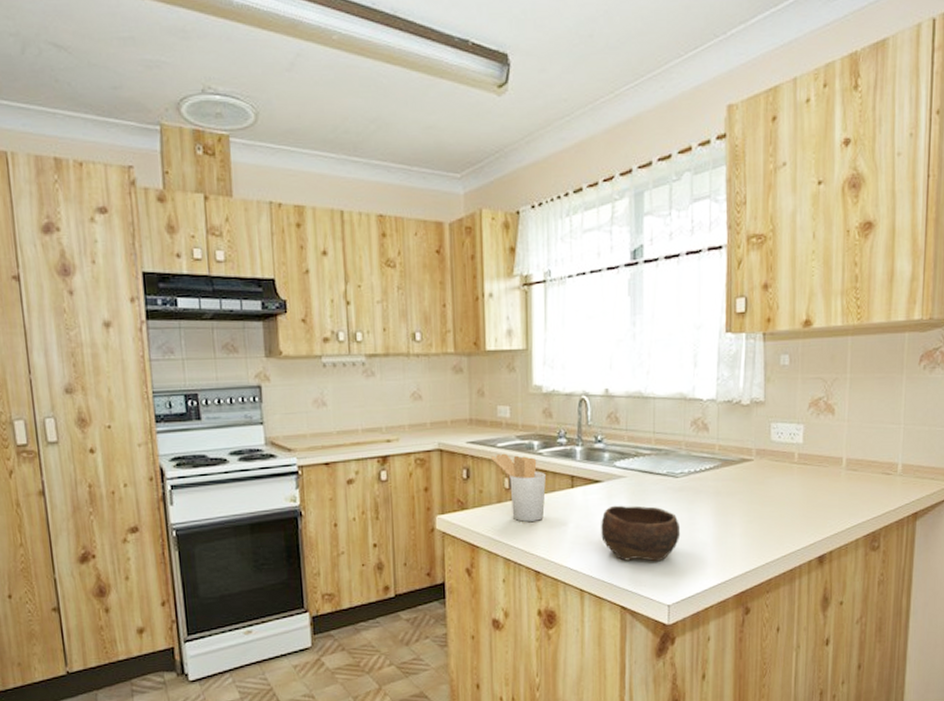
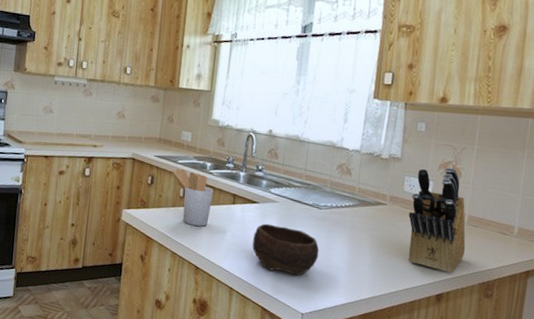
knife block: none [779,405,845,530] -> present [408,167,466,274]

